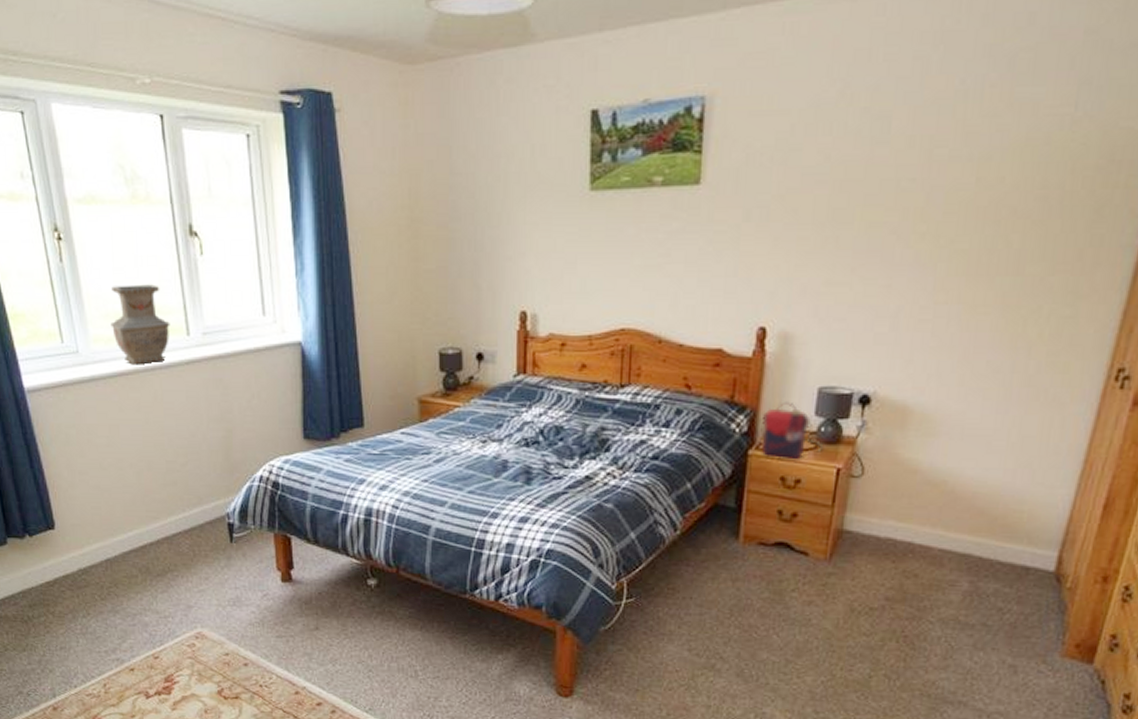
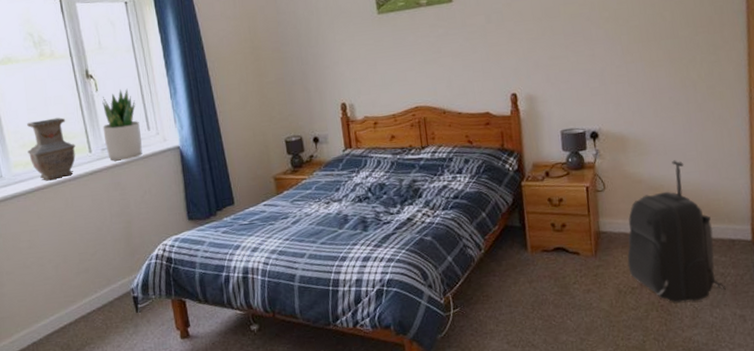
planter: none [206,256,254,351] -> present [102,88,143,161]
handbag: present [759,401,823,459] -> none [525,143,573,185]
rolling backpack: none [871,449,1003,637] -> present [627,160,726,302]

